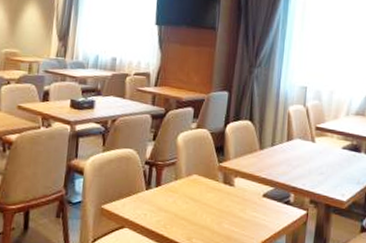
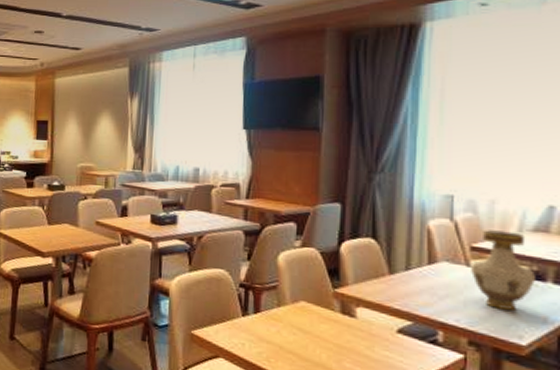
vase: none [315,114,355,175] -> present [471,230,535,310]

